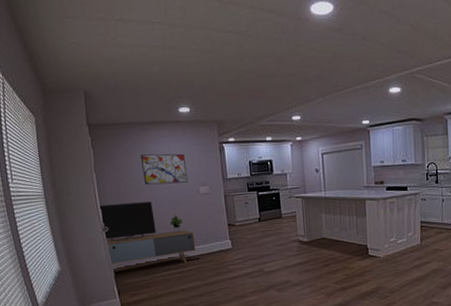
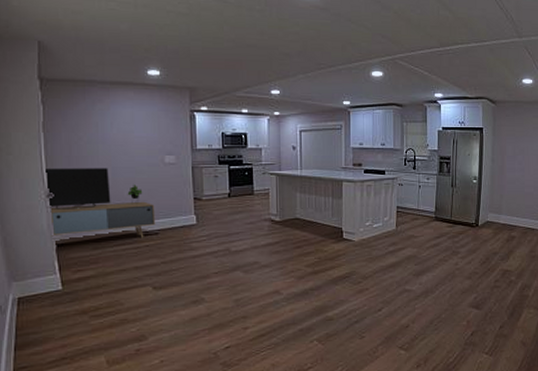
wall art: present [141,153,188,185] -> none [100,116,152,150]

